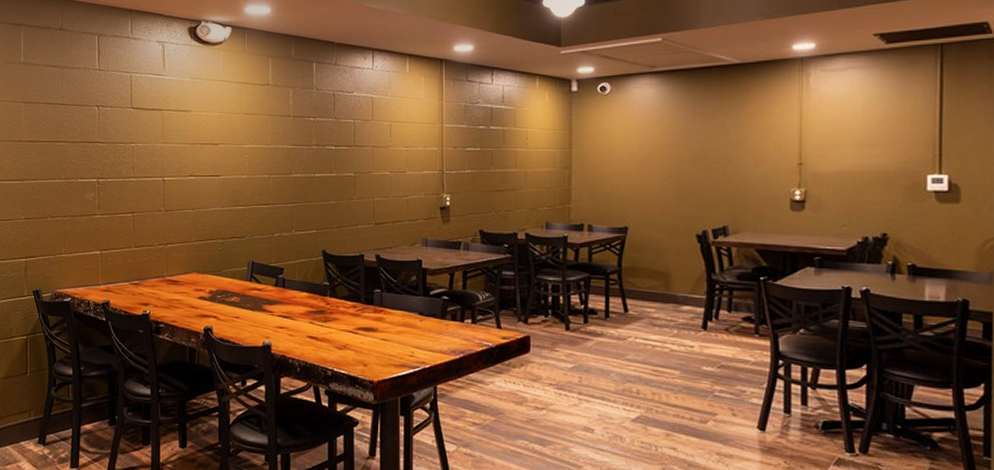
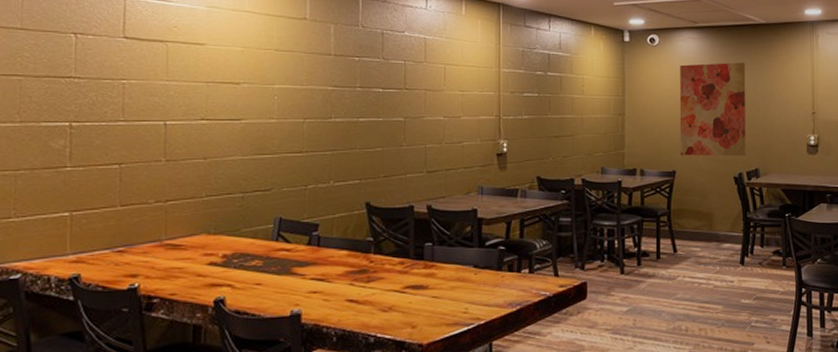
wall art: none [633,108,714,212] -> present [679,62,746,156]

